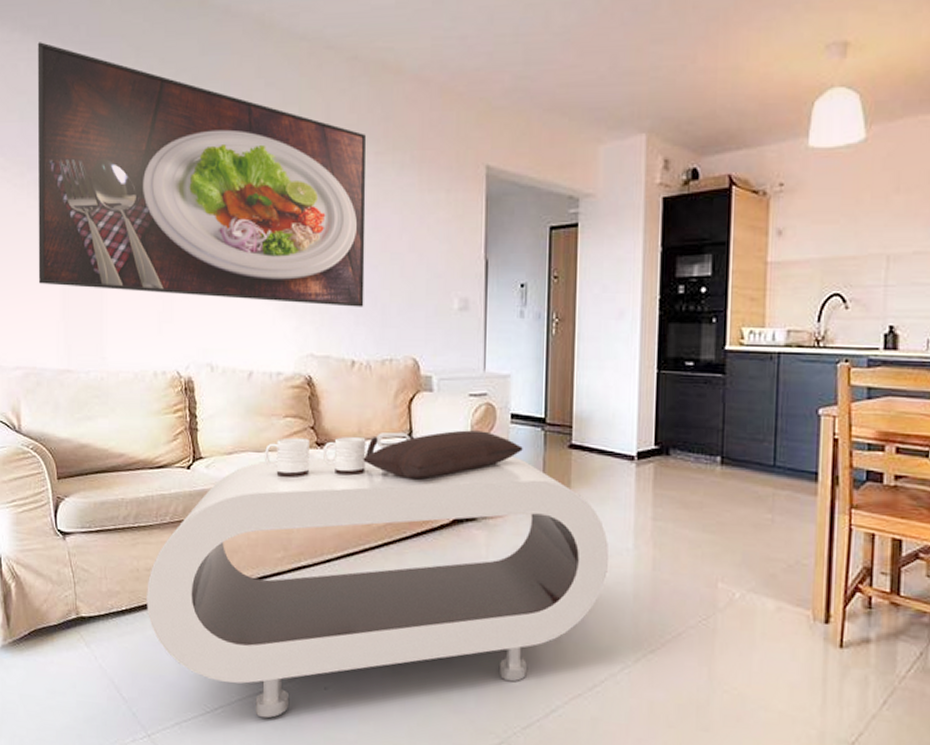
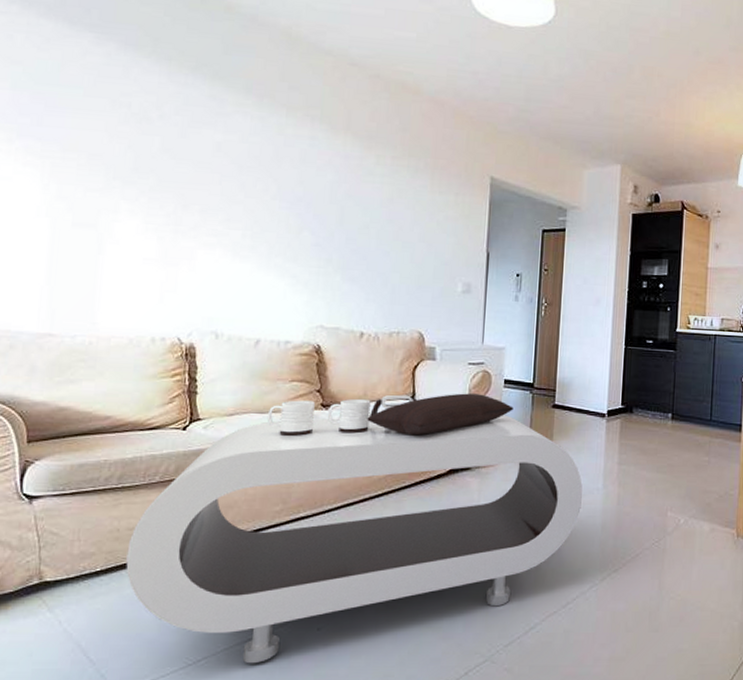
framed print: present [37,42,367,307] -> none [20,18,384,287]

